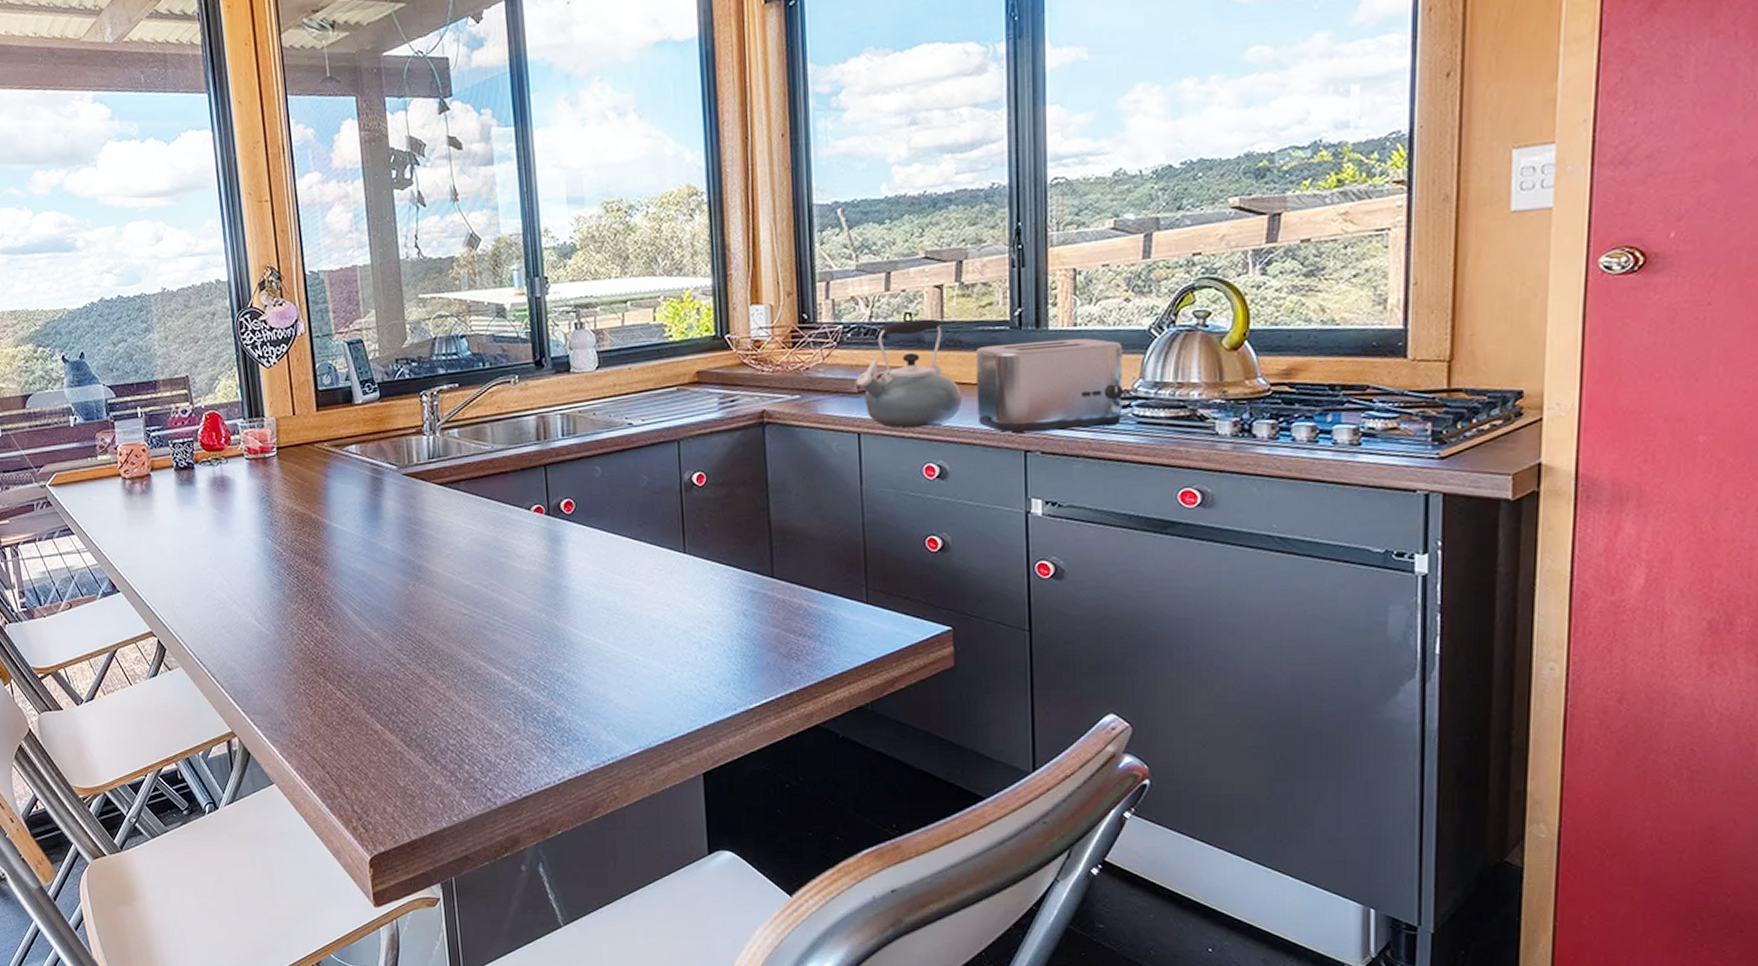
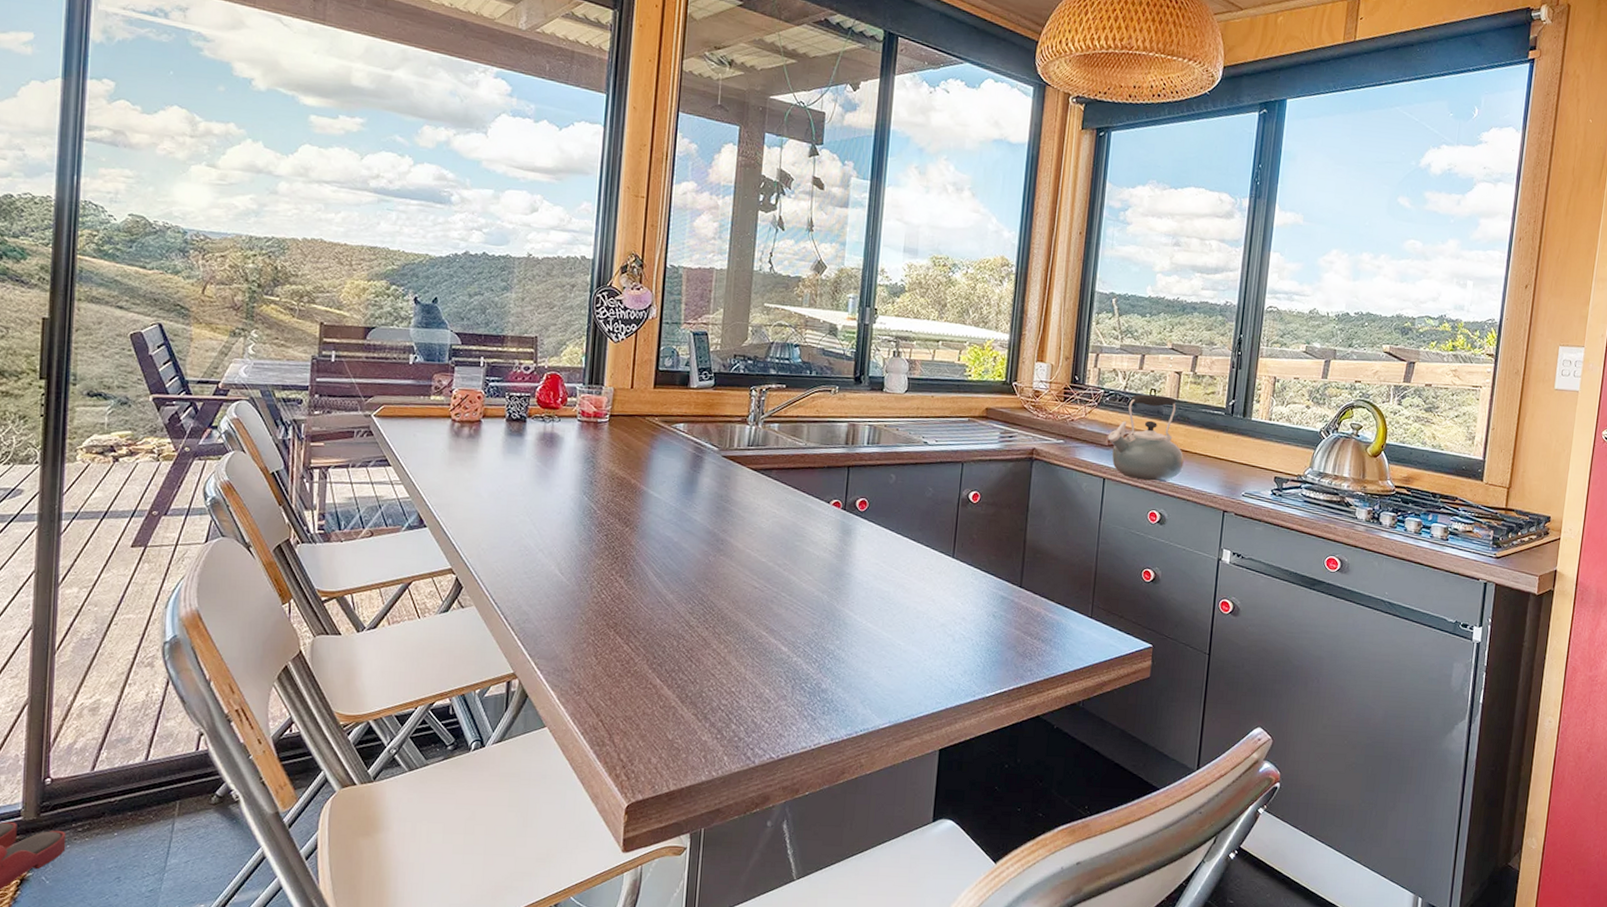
toaster: present [975,338,1124,433] -> none [1193,425,1301,501]

